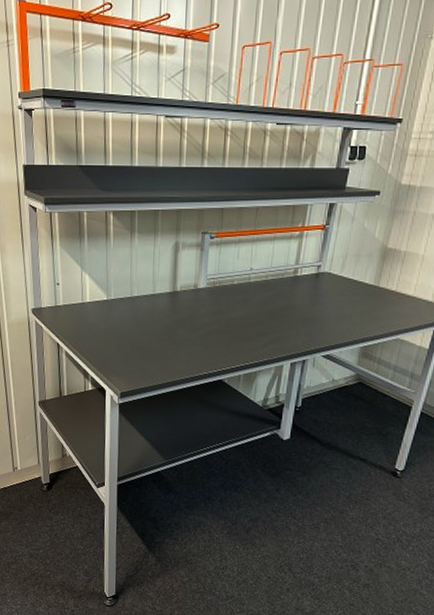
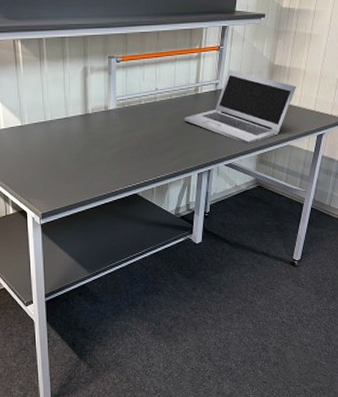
laptop: none [279,251,413,336] -> present [184,70,297,145]

